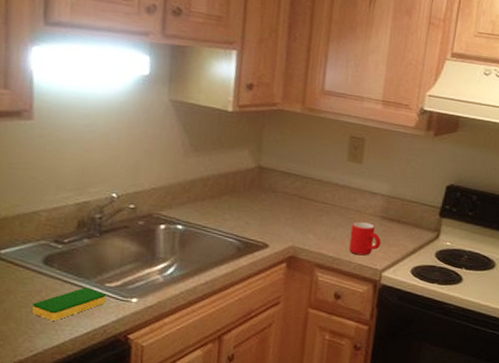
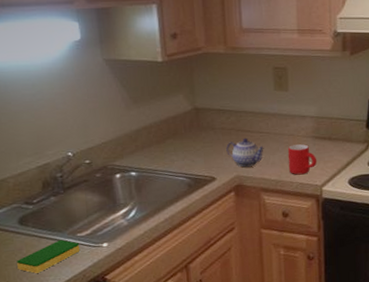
teapot: none [285,206,328,239] -> present [226,137,265,168]

